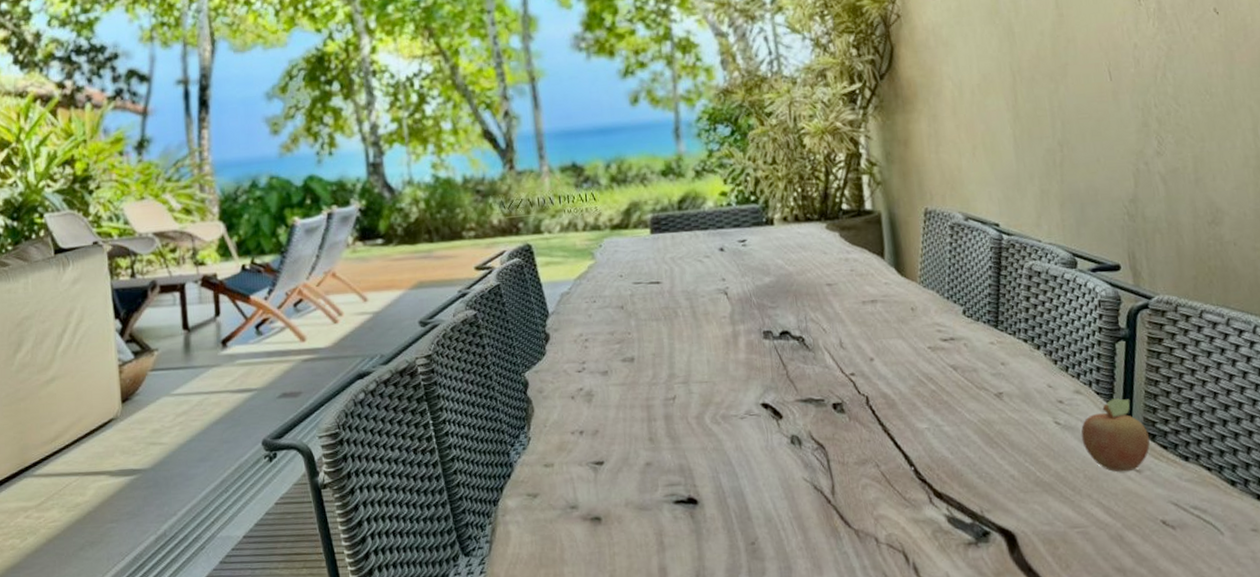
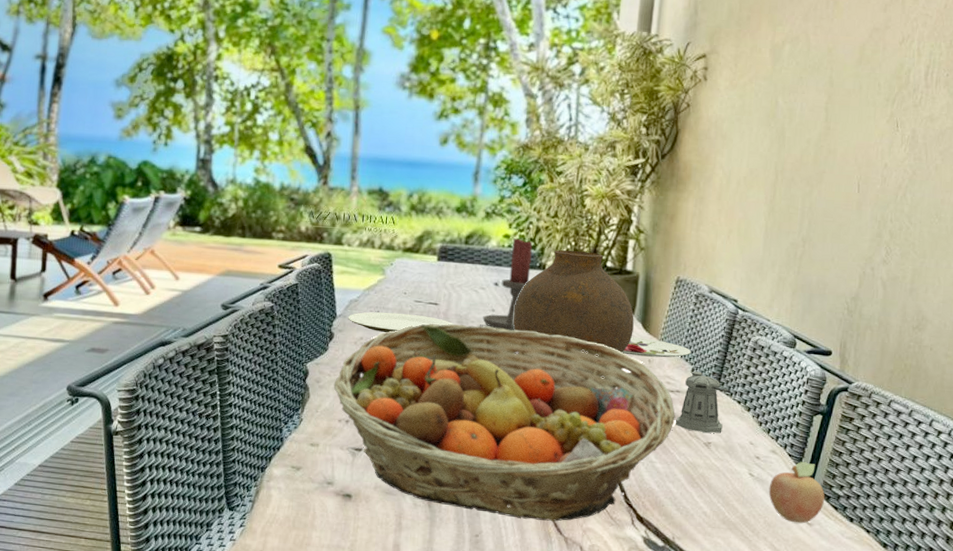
fruit basket: none [558,295,956,516] -> present [333,324,675,522]
plate: none [562,298,683,325] -> present [348,312,454,333]
candle holder: none [713,193,759,300] -> present [483,238,532,331]
vase: none [746,196,888,337] -> present [513,250,634,378]
plate: none [879,283,958,306] -> present [622,337,691,358]
pepper shaker: none [956,312,1014,383] -> present [676,371,732,433]

